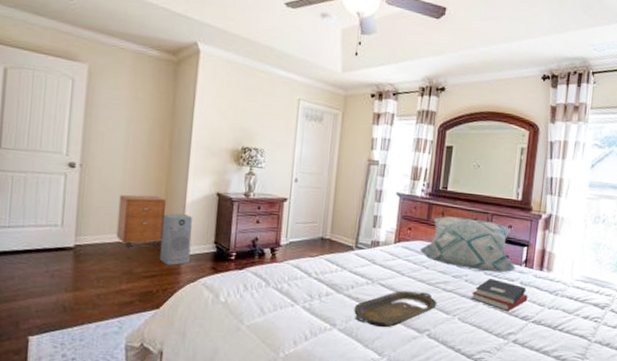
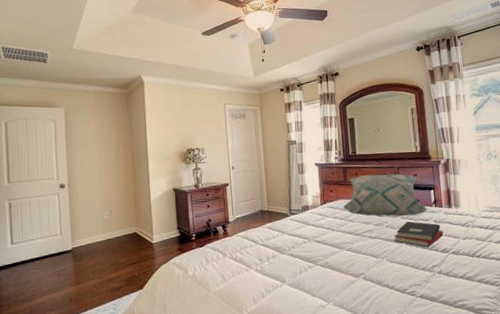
cabinet: present [116,194,167,248] -> none [100,198,137,244]
air purifier: present [159,213,193,266] -> none [135,209,161,253]
serving tray: present [354,291,437,328] -> none [298,242,366,278]

